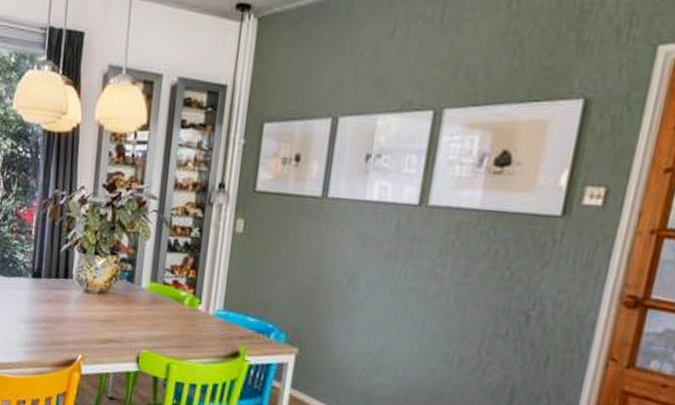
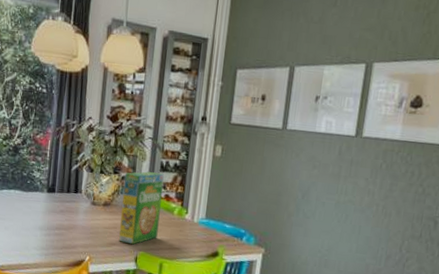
cereal box: none [117,252,172,342] -> present [119,171,164,245]

